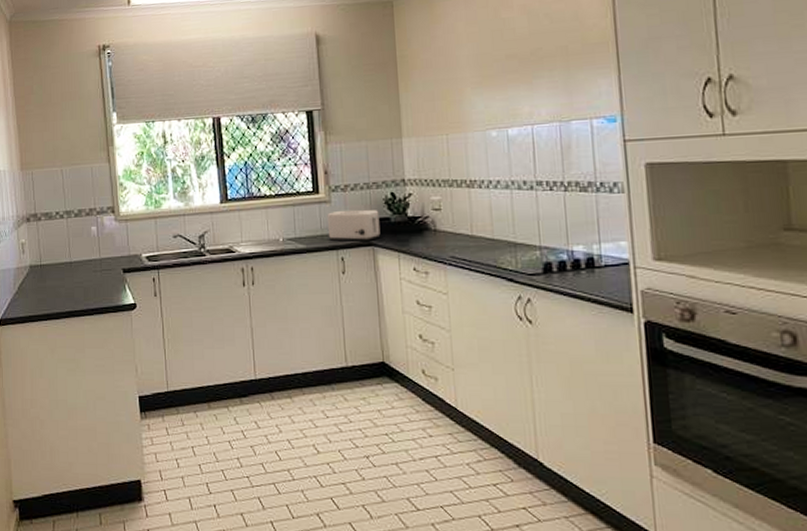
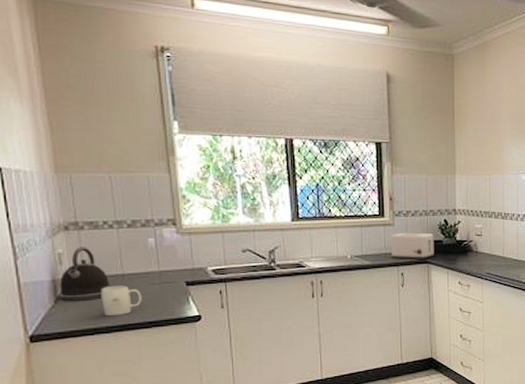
kettle: none [21,236,60,288] -> present [59,247,110,302]
mug: none [53,273,86,303] -> present [101,285,142,317]

